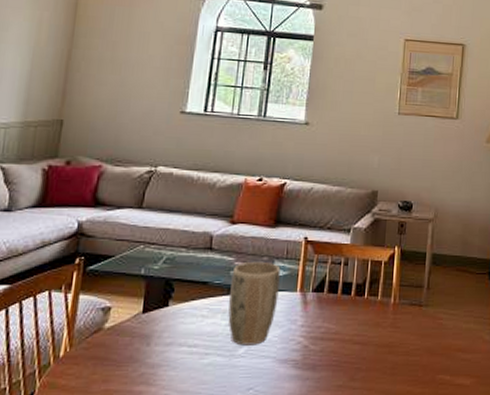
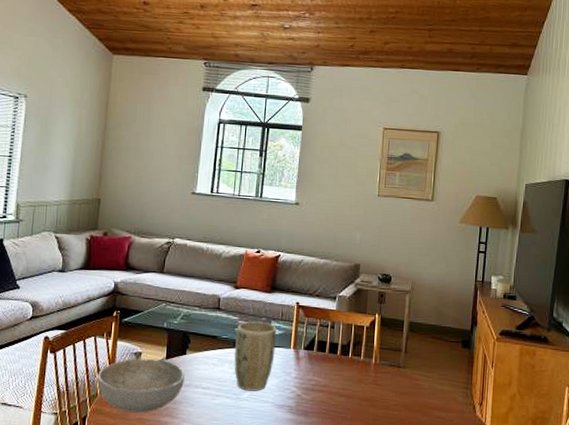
bowl: none [50,315,166,383] -> present [97,359,185,413]

